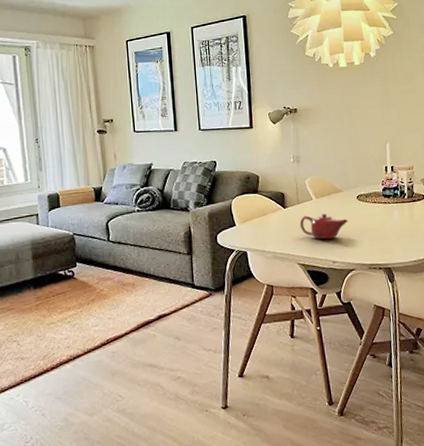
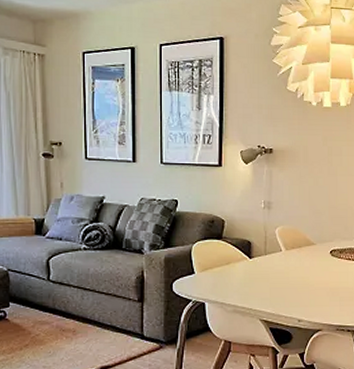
teapot: present [299,213,349,240] -> none [265,267,319,296]

